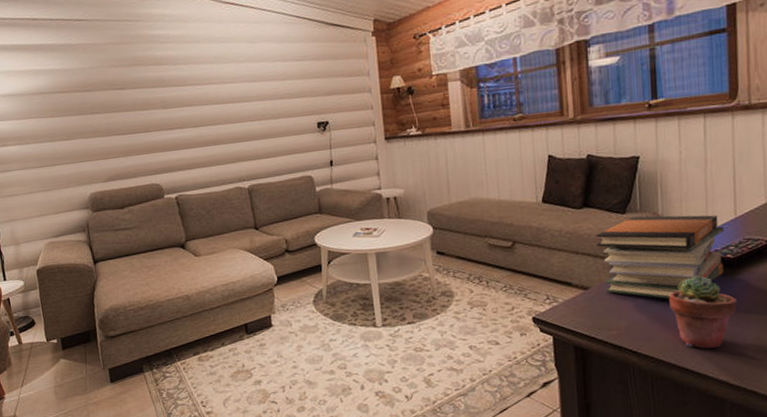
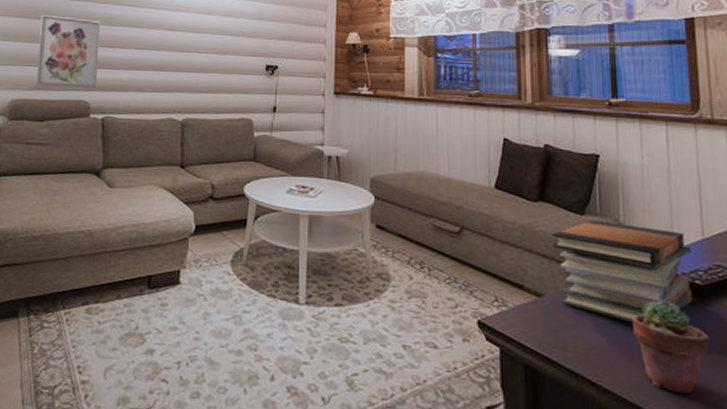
wall art: none [97,106,165,177] -> present [36,14,101,89]

